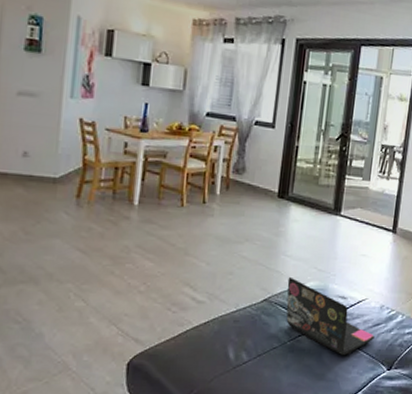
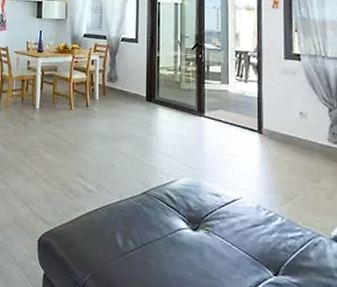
laptop: present [286,276,374,356] -> none [162,172,255,255]

